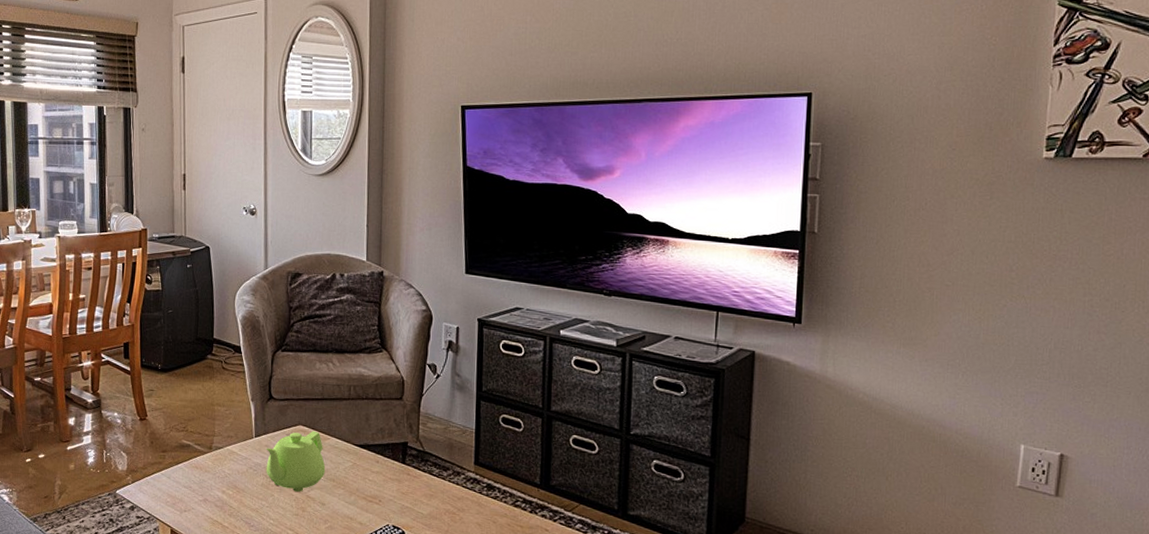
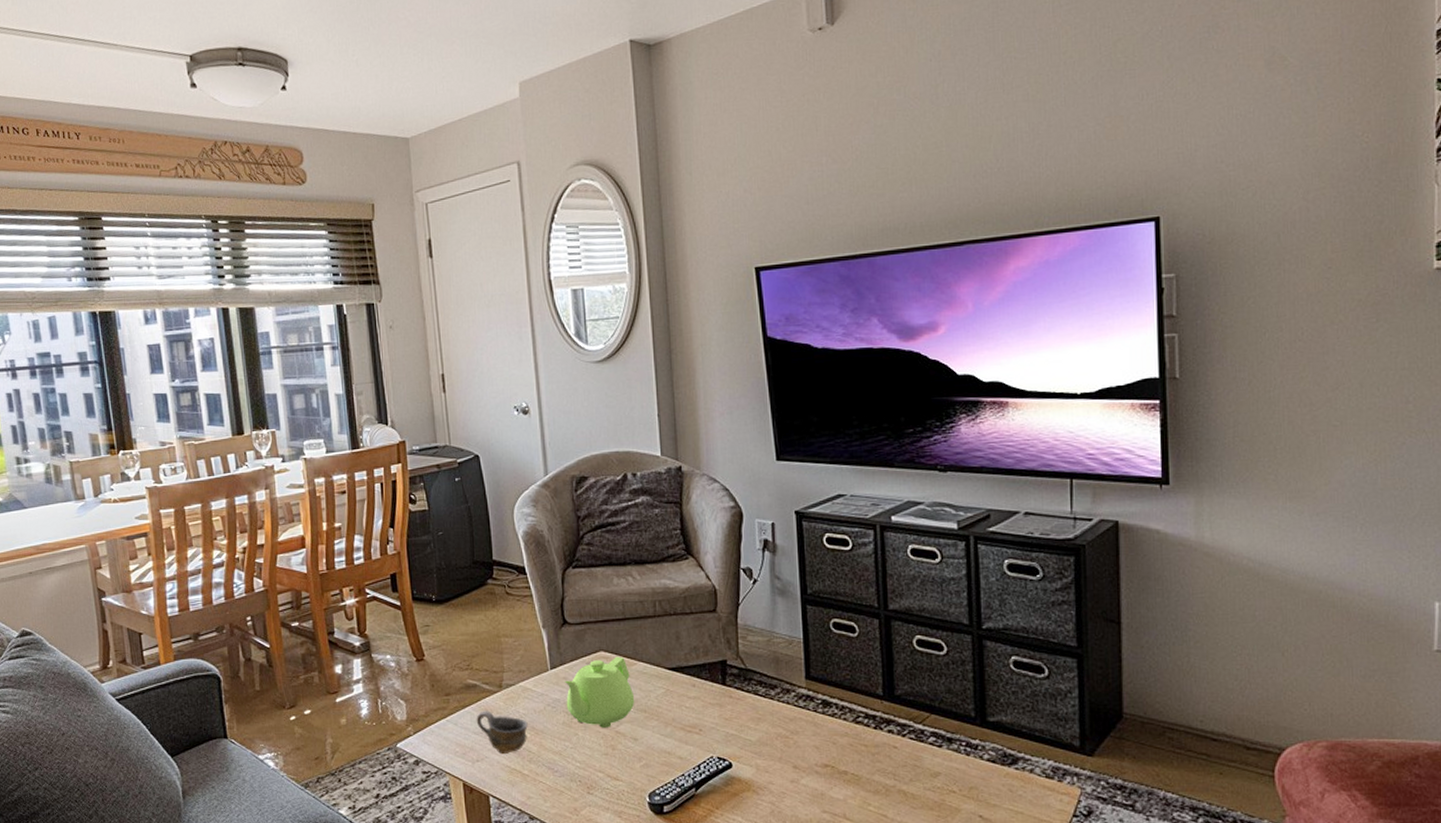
cup: none [187,468,231,508] -> present [476,711,528,755]

